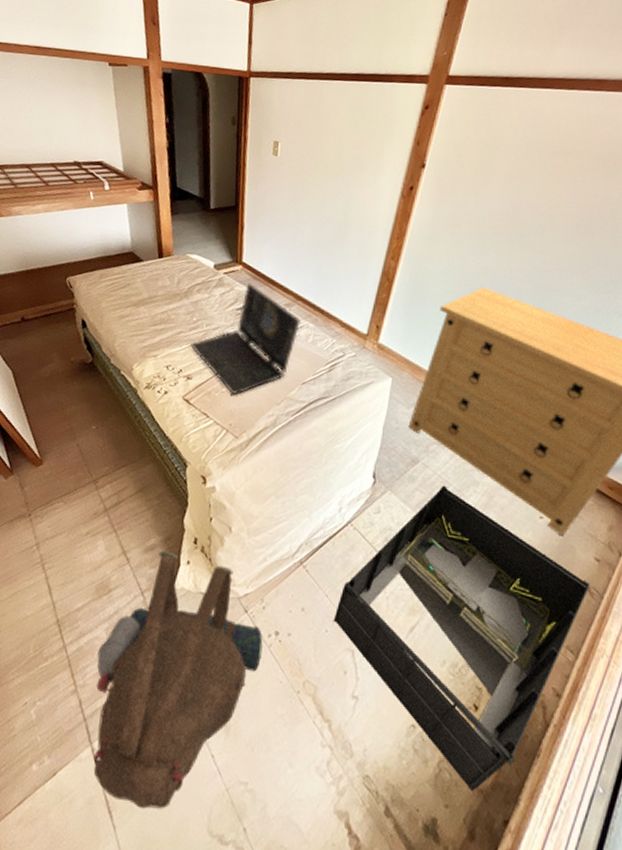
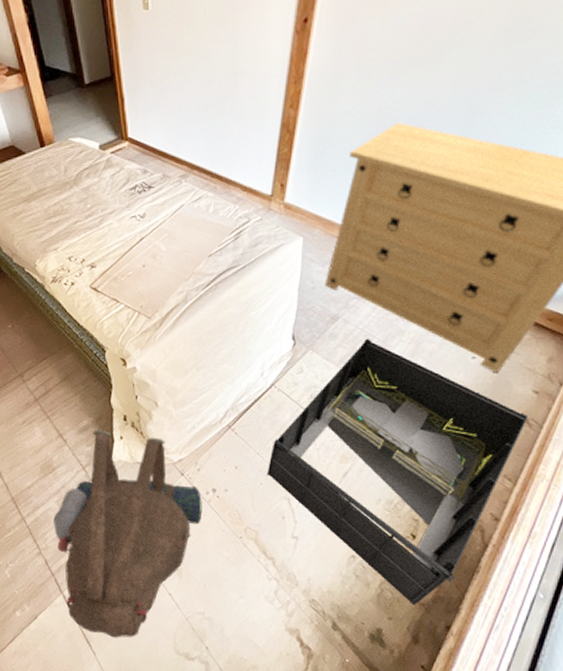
laptop: present [189,282,301,394] -> none [88,159,199,276]

